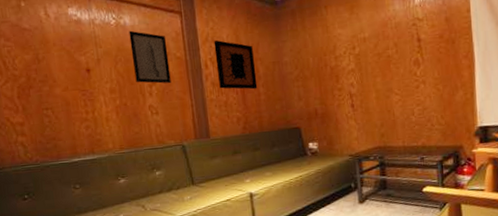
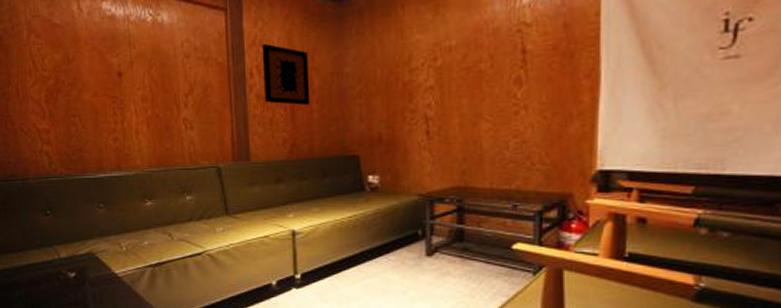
wall art: present [129,30,171,84] -> none [166,29,210,94]

